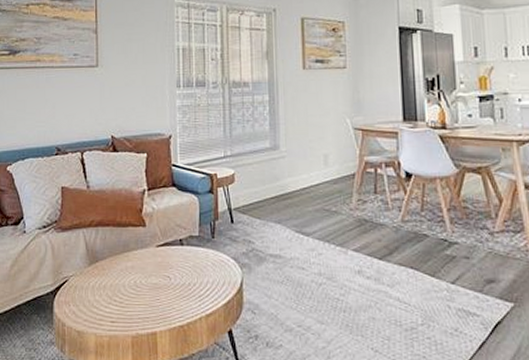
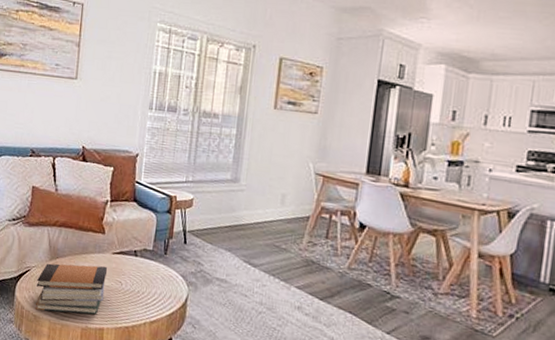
book stack: none [77,262,153,325] -> present [34,263,108,315]

